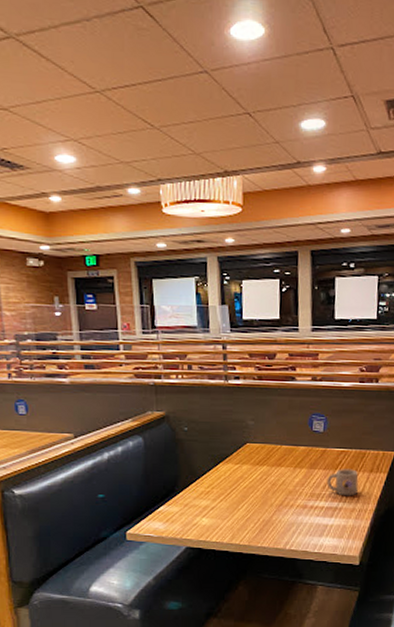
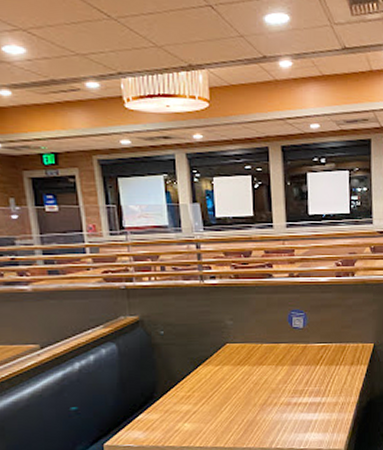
mug: present [326,469,359,496] -> none [309,363,340,391]

